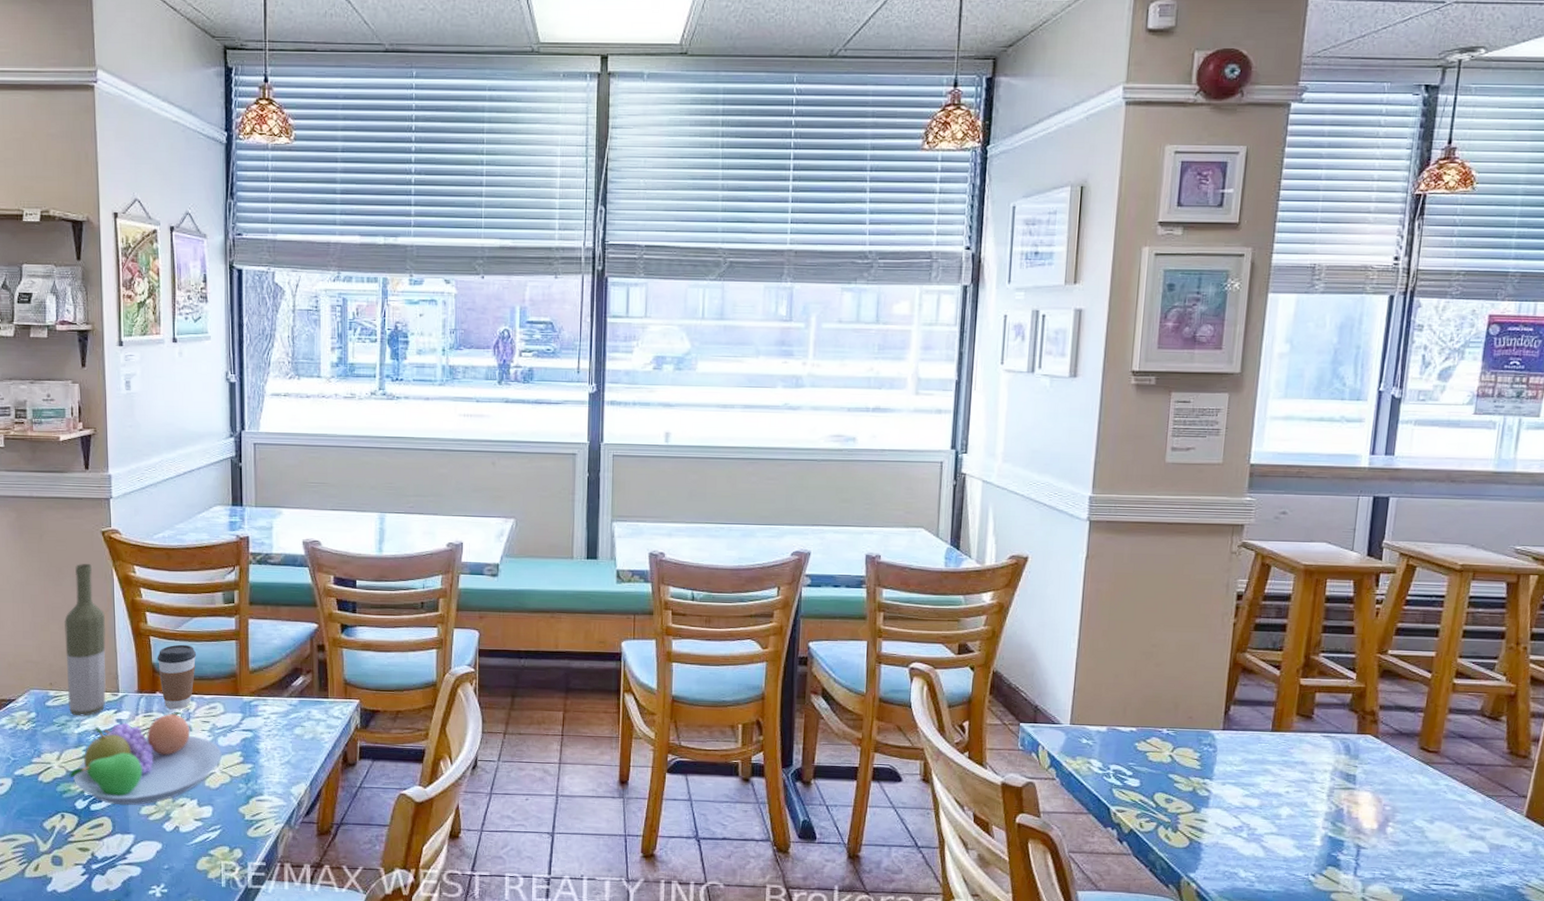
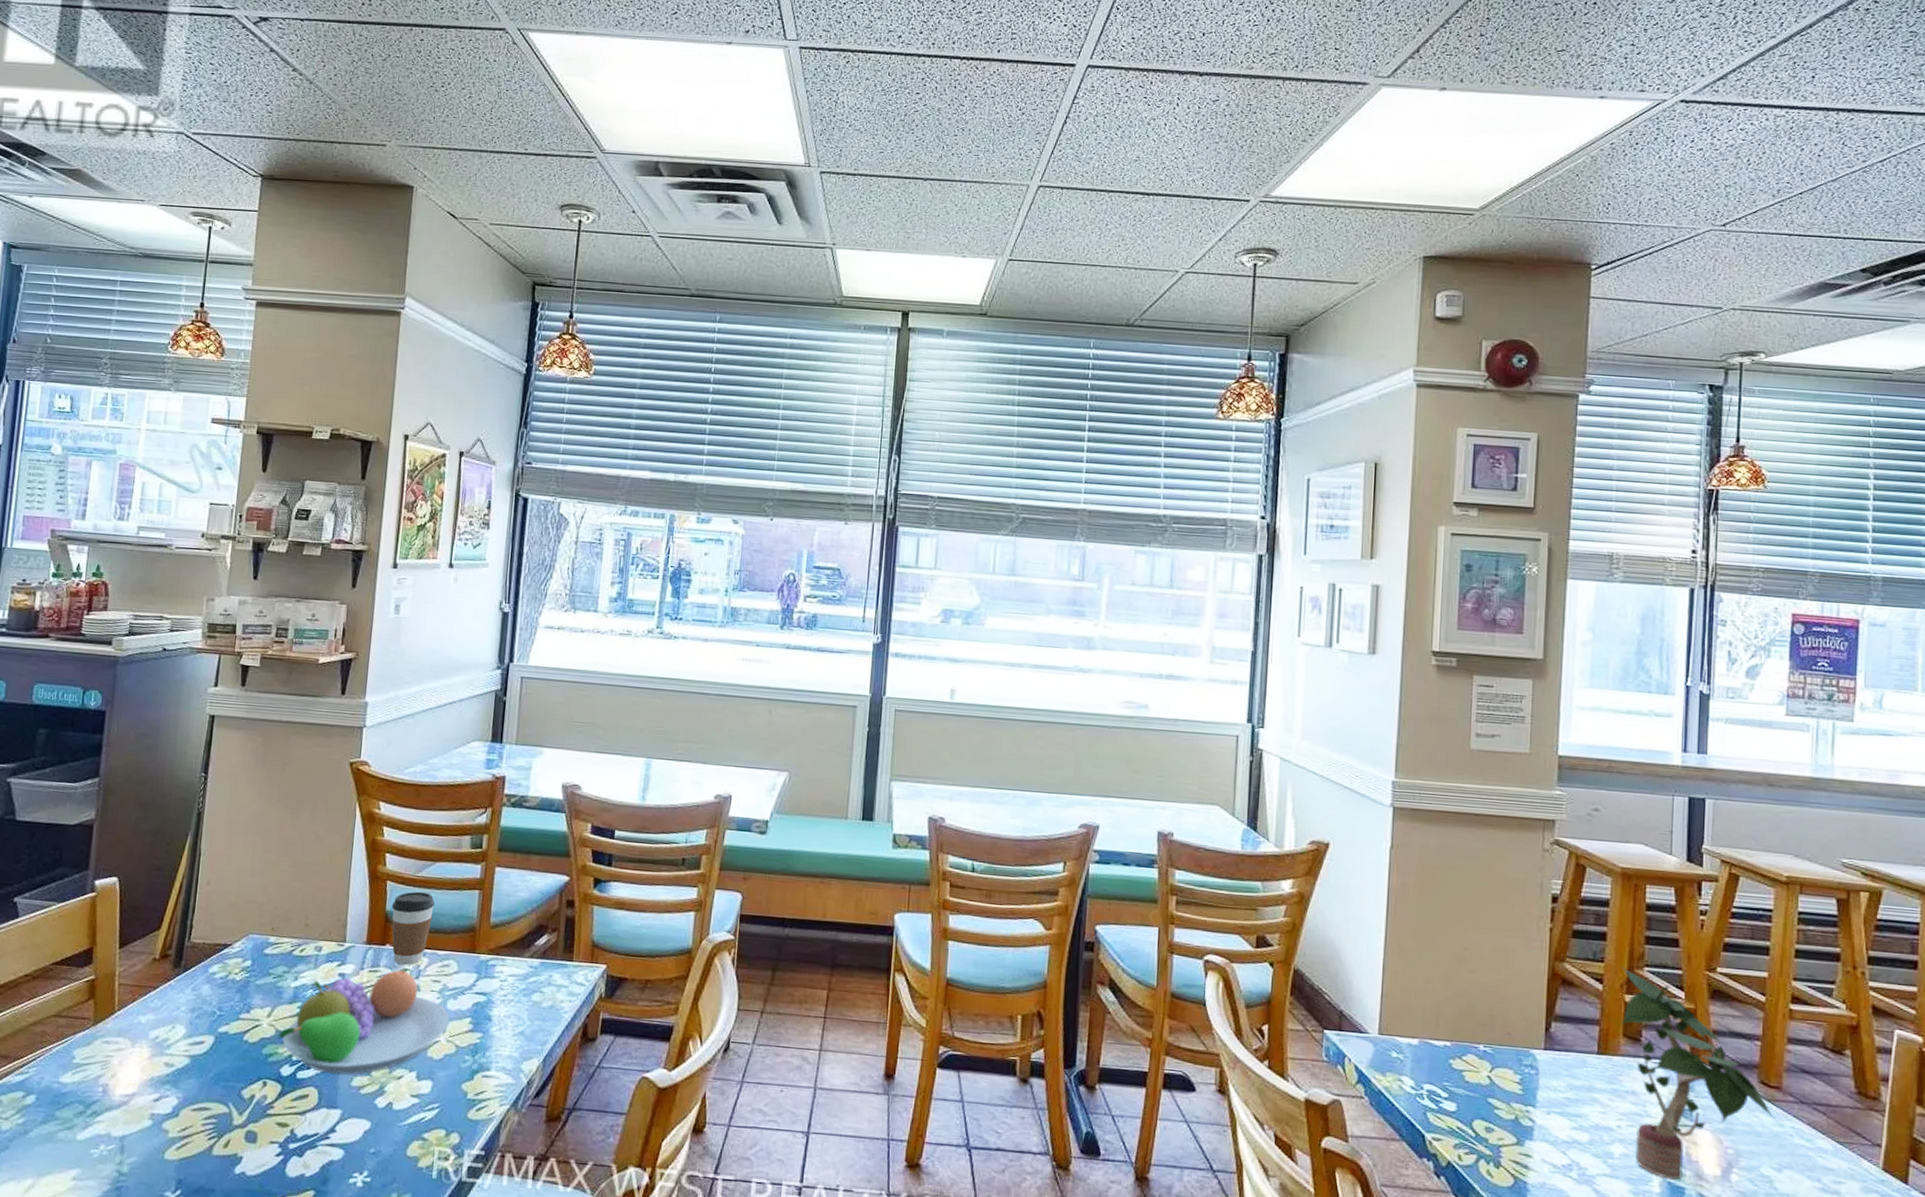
bottle: present [64,564,107,716] -> none [288,796,341,968]
potted plant: none [1295,653,1431,834] -> present [1621,966,1775,1180]

